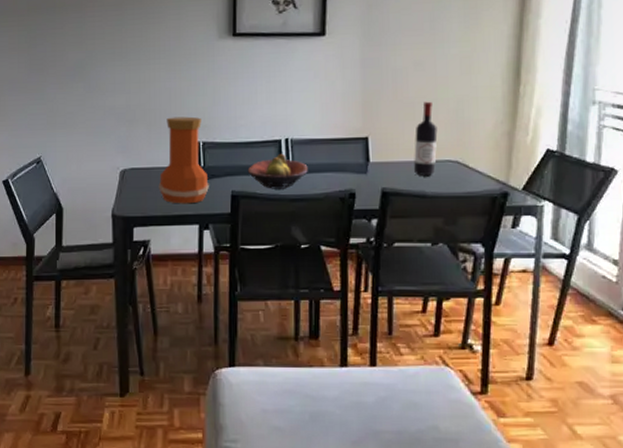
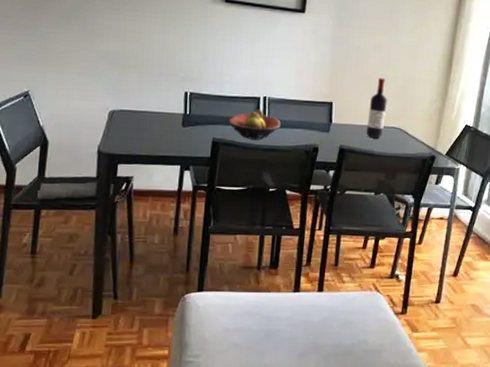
vase: present [158,116,209,204] -> none [145,67,193,147]

